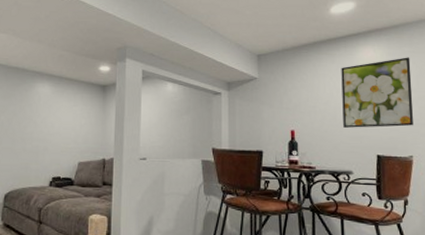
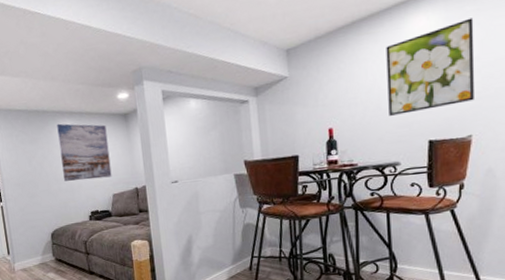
wall art: none [31,83,83,144] -> present [57,123,112,181]

